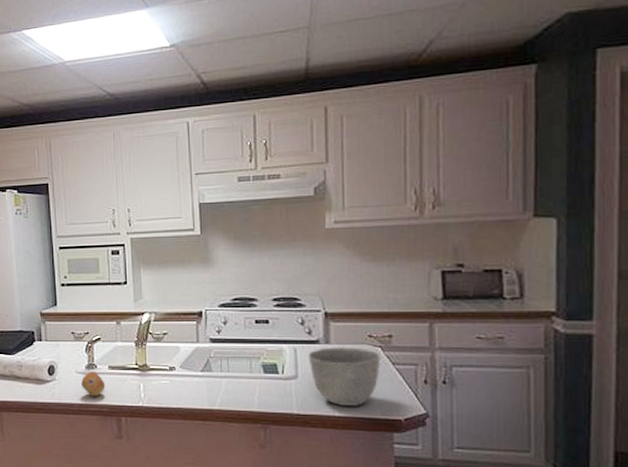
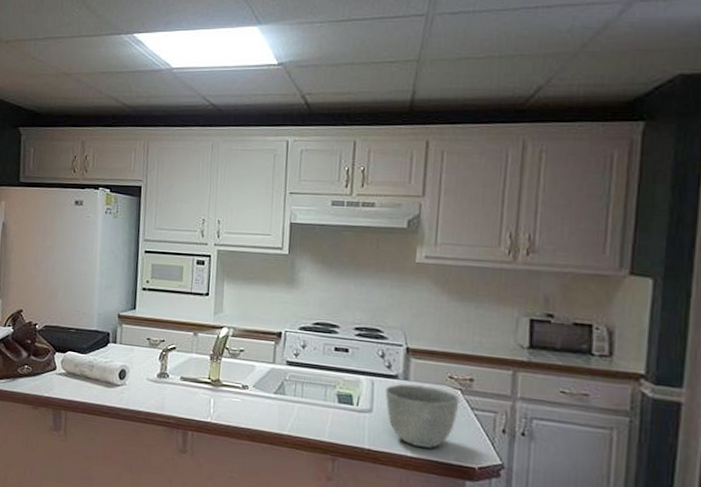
fruit: present [81,371,106,397] -> none [151,380,176,407]

